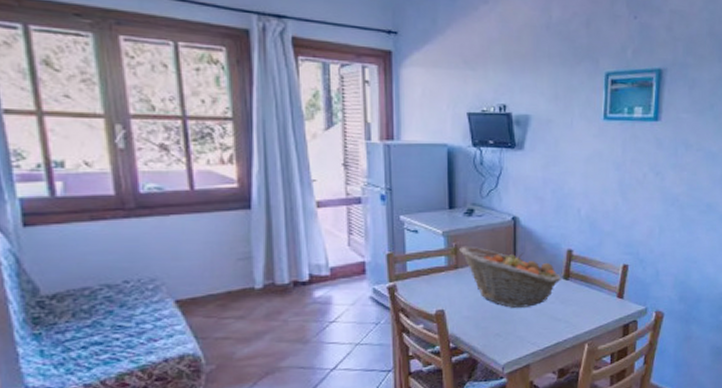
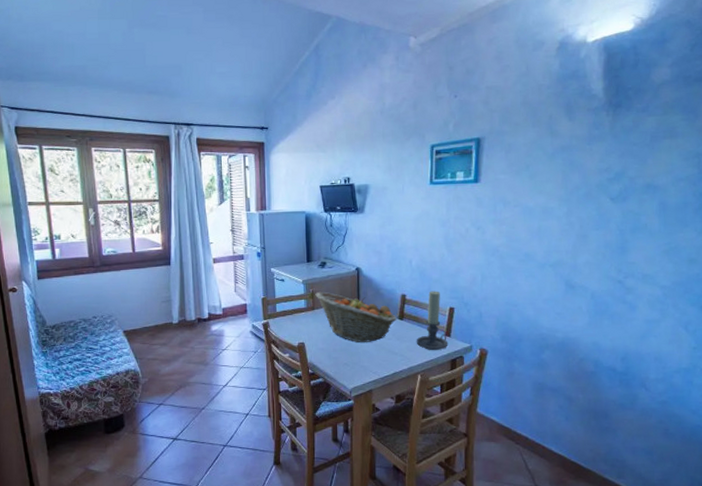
candle holder: none [583,245,621,316] -> present [416,291,448,351]

